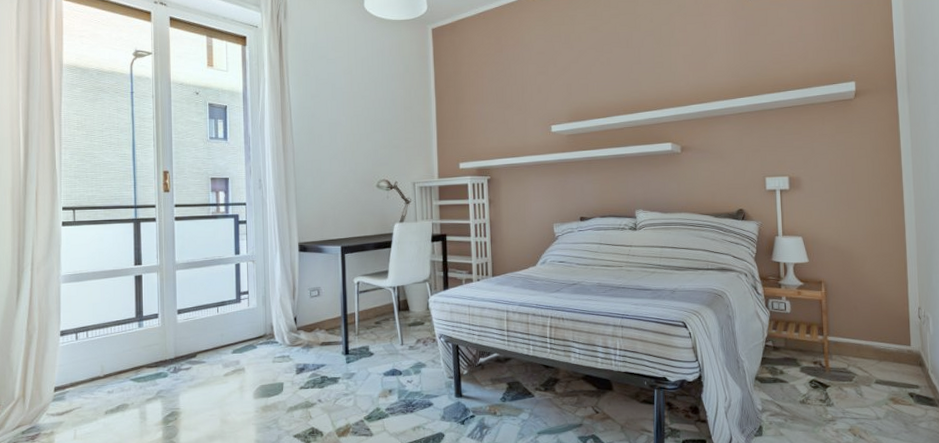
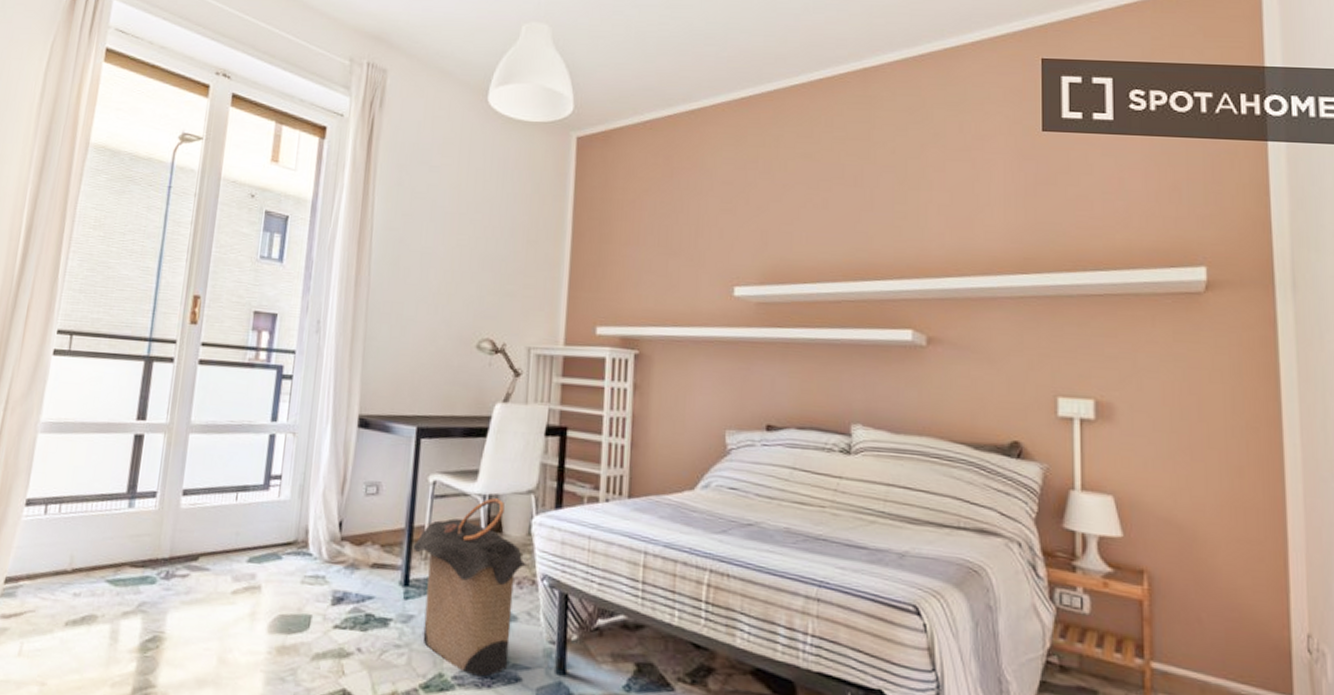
laundry hamper: none [348,288,429,406] -> present [412,498,528,677]

